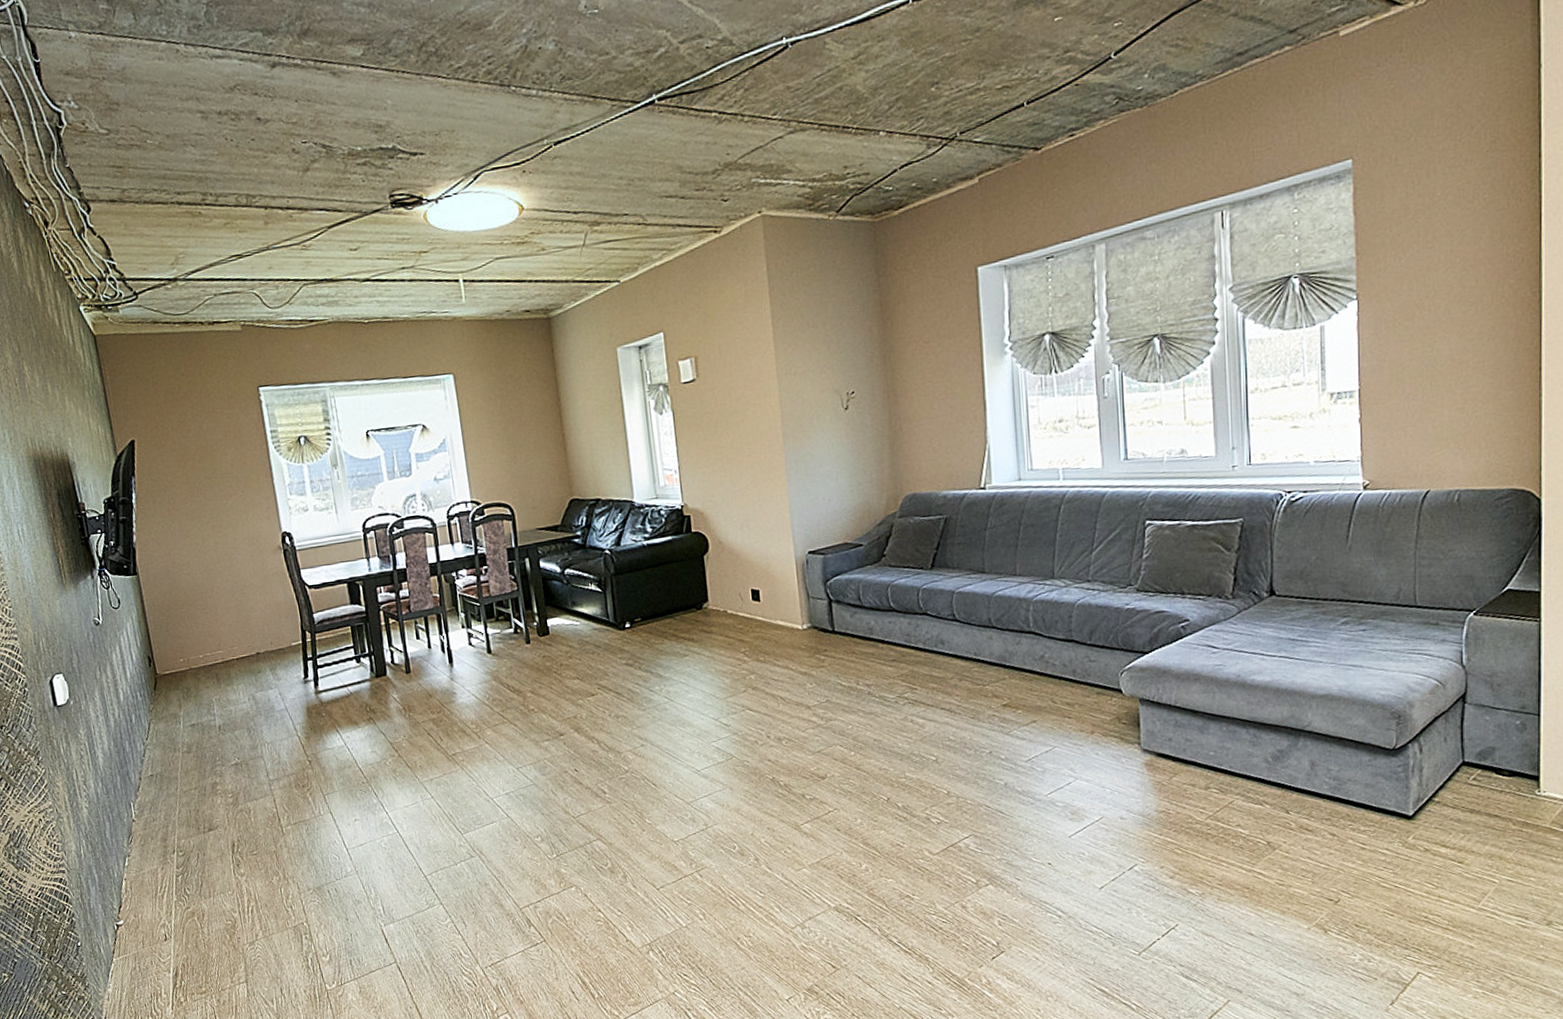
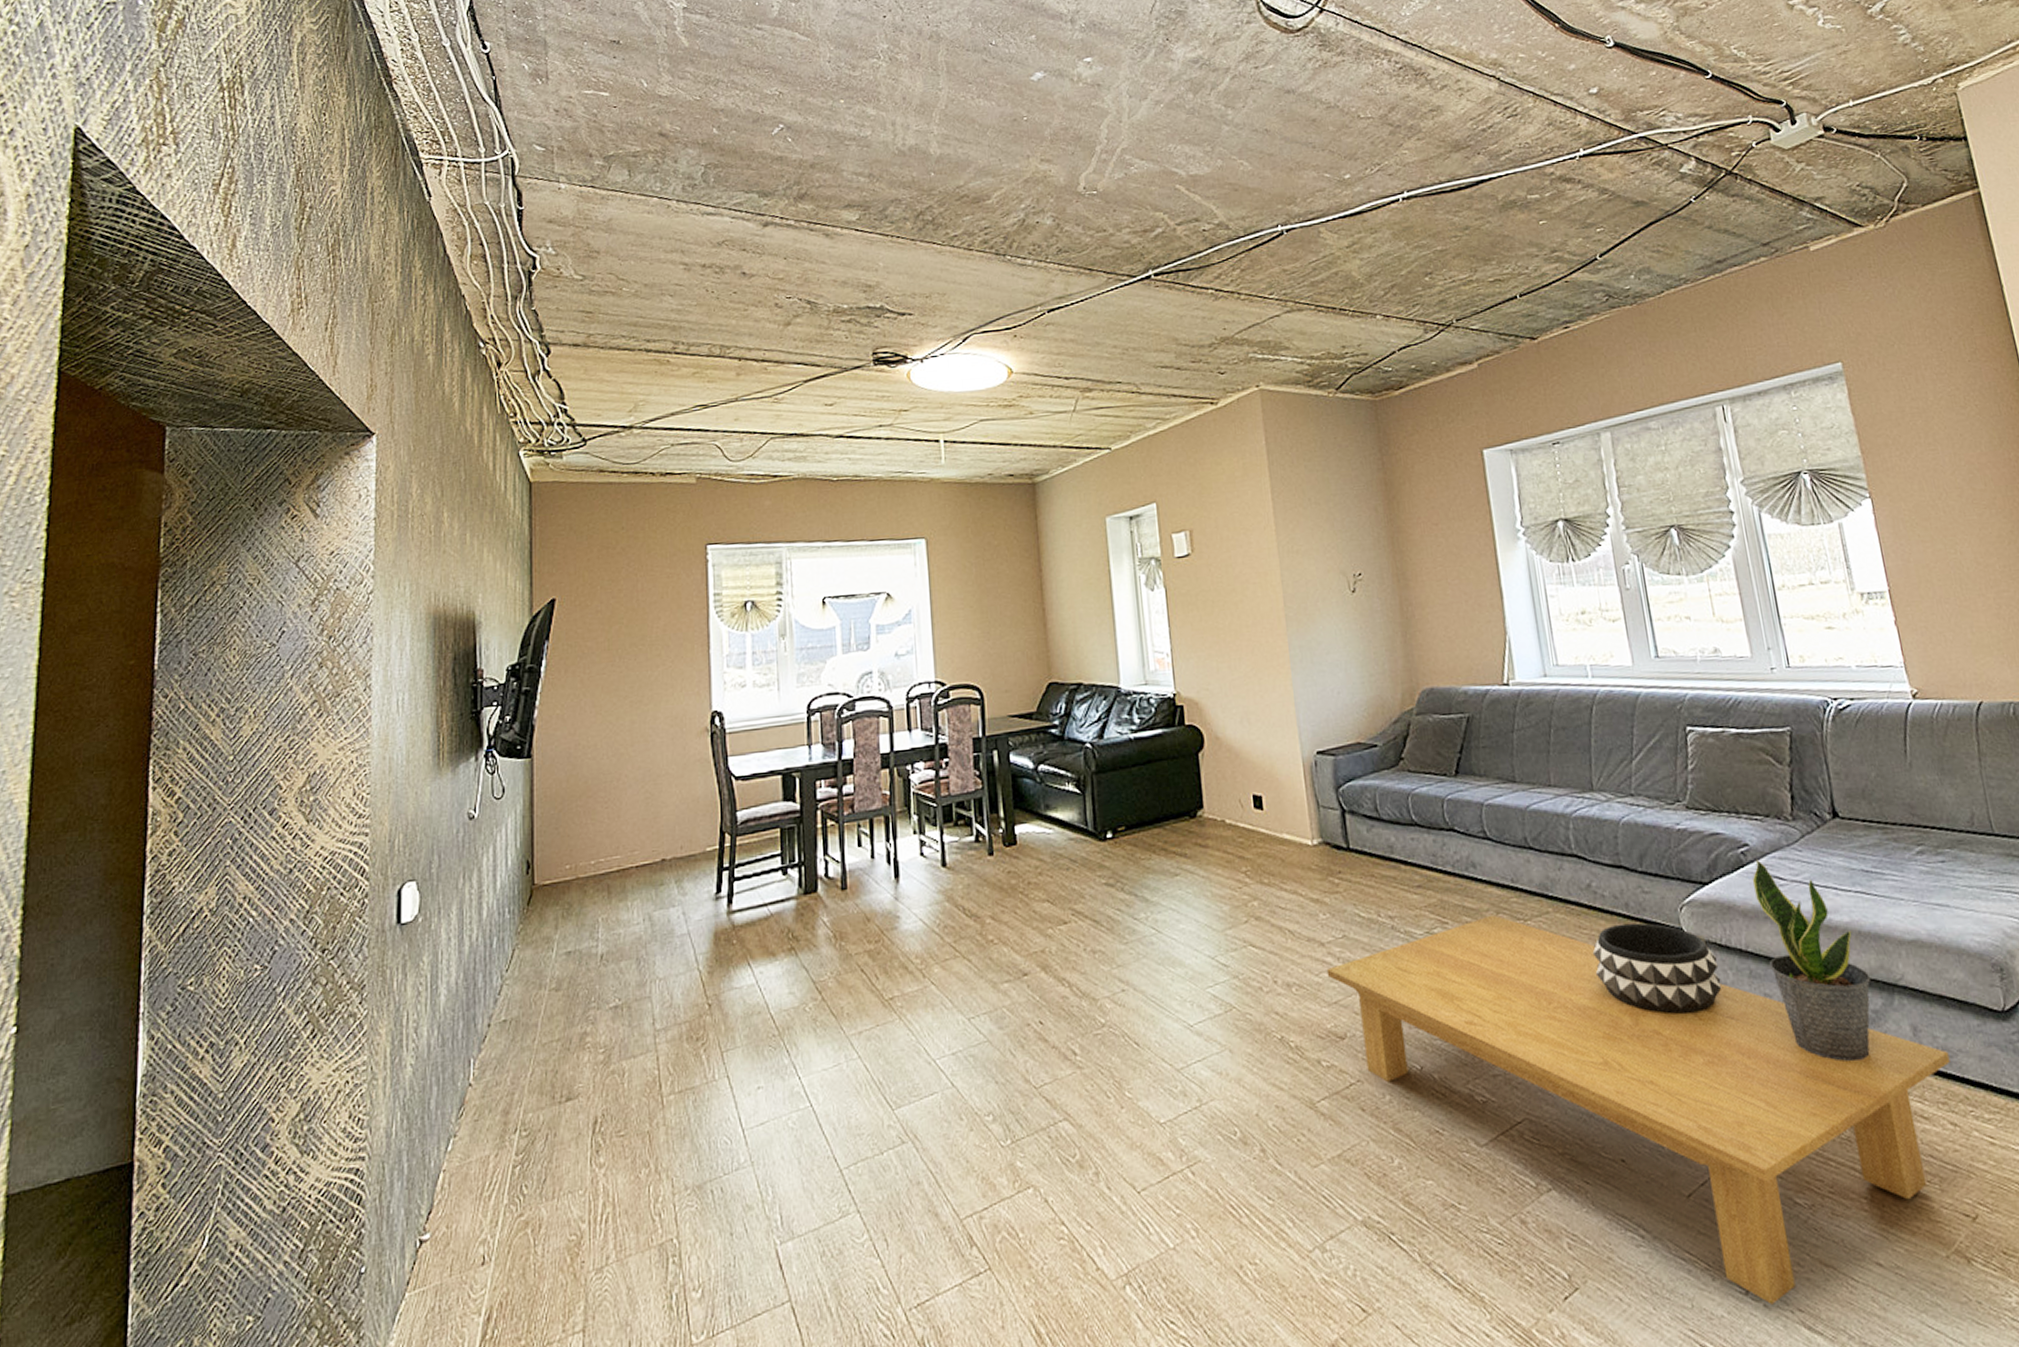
coffee table: none [811,681,1339,962] -> present [1326,915,1950,1305]
decorative bowl: none [1040,685,1150,756] -> present [1592,922,1722,1015]
potted plant: none [1188,631,1282,790] -> present [1752,859,1871,1062]

